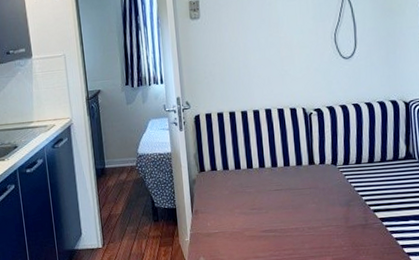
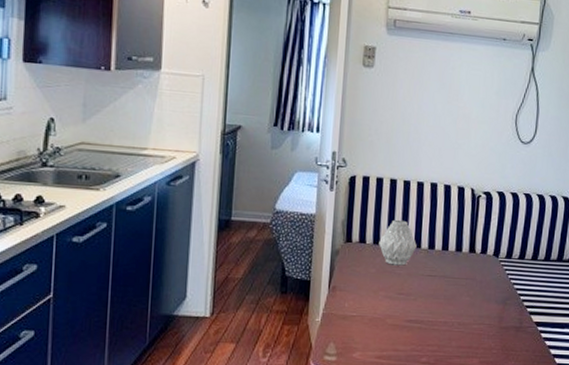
vase: none [228,145,261,186] -> present [379,219,417,266]

